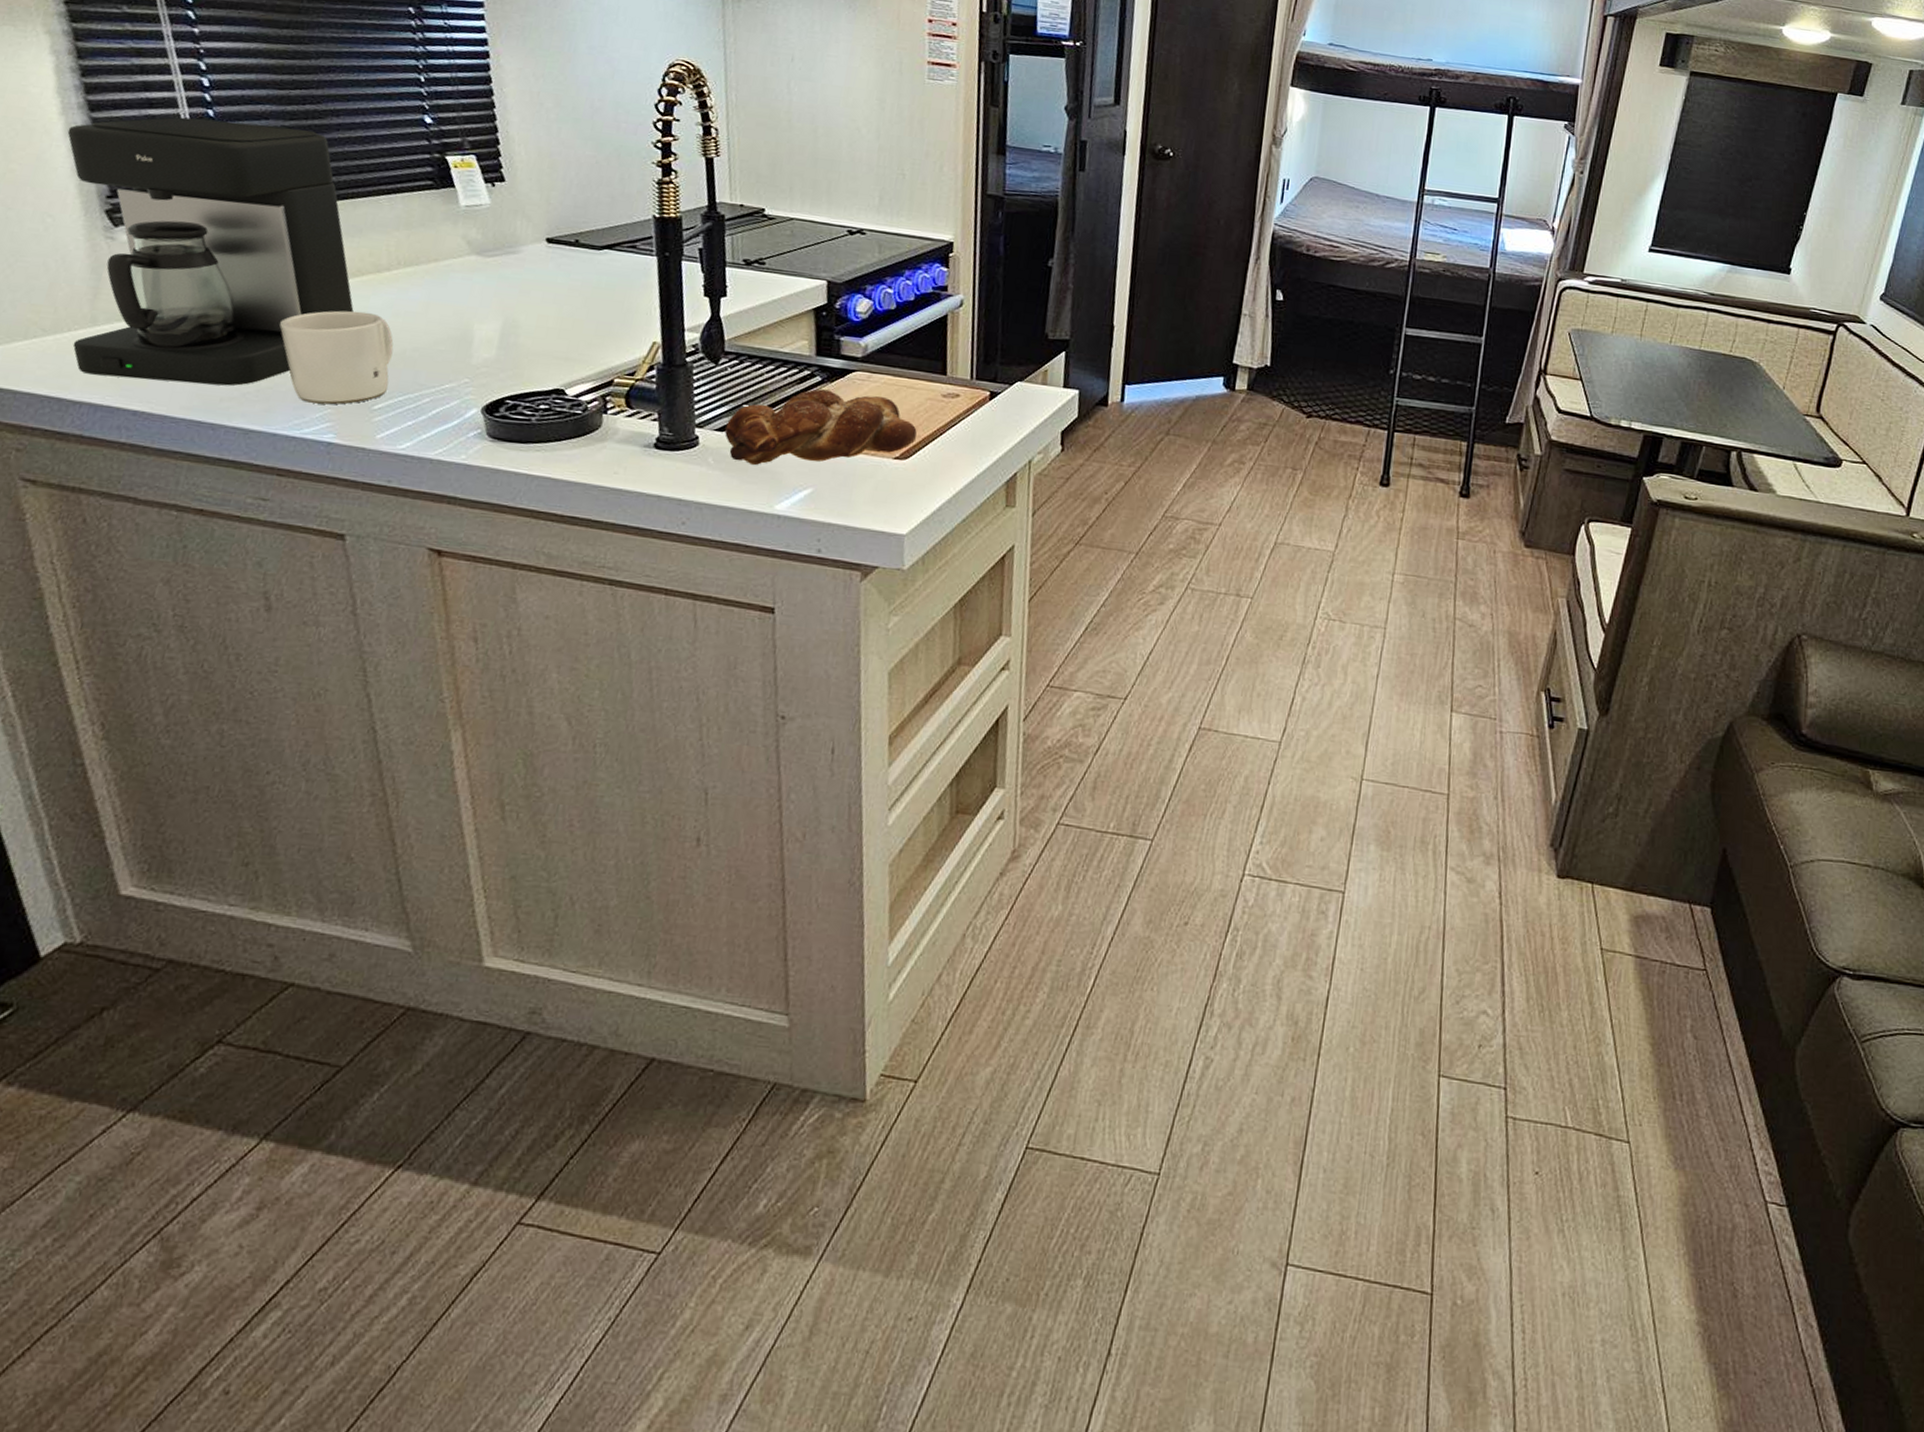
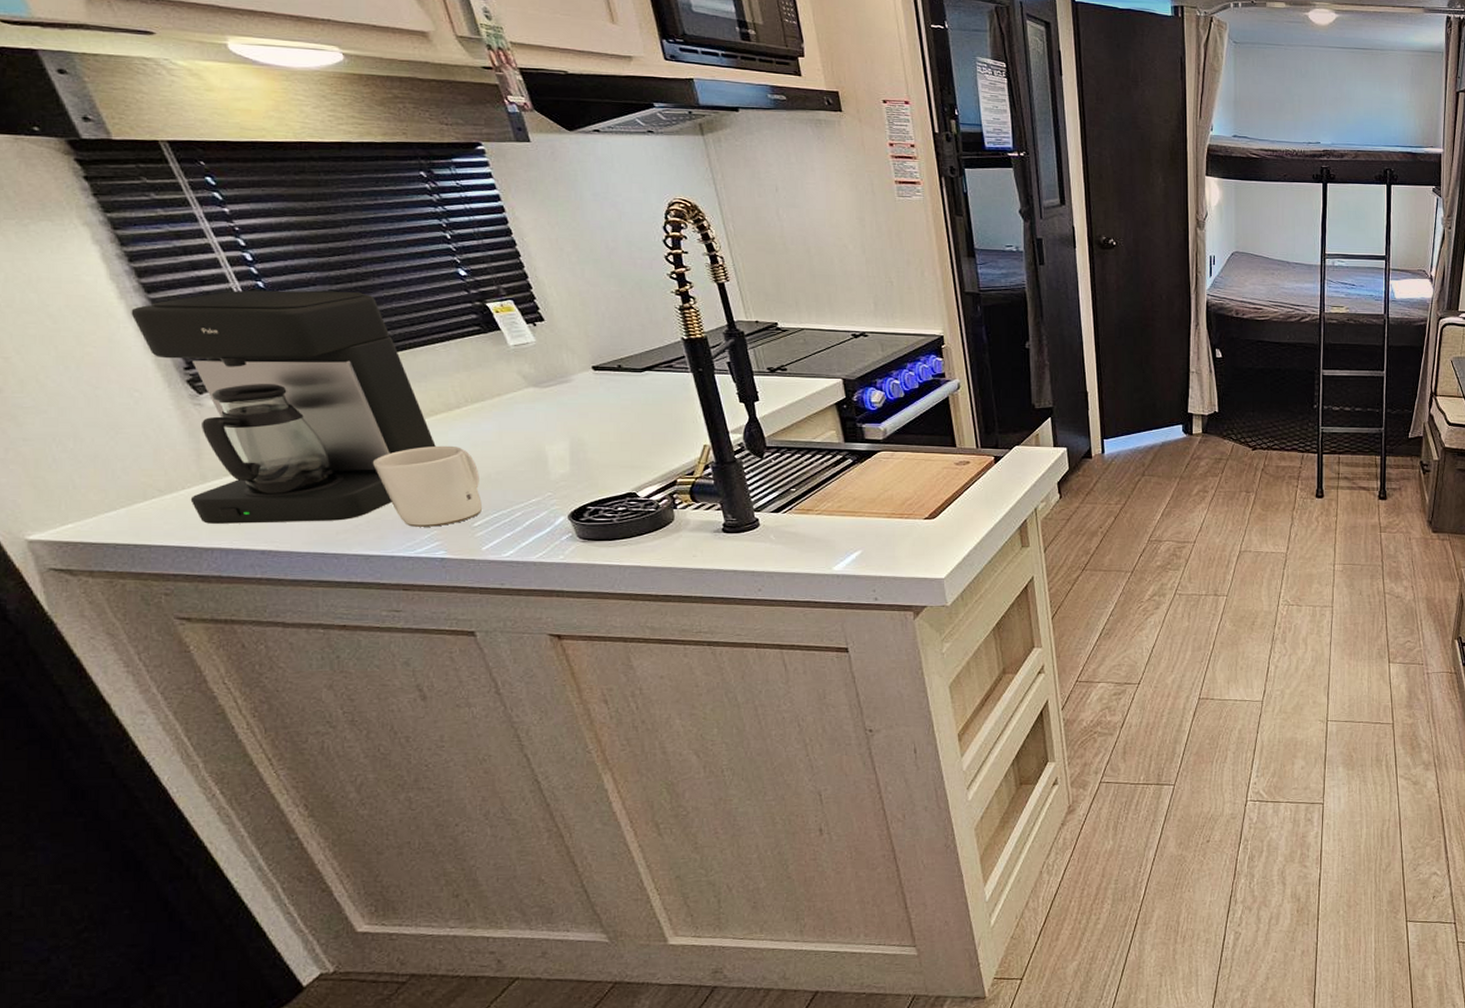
bread loaf: present [724,389,917,466] -> none [779,469,939,538]

